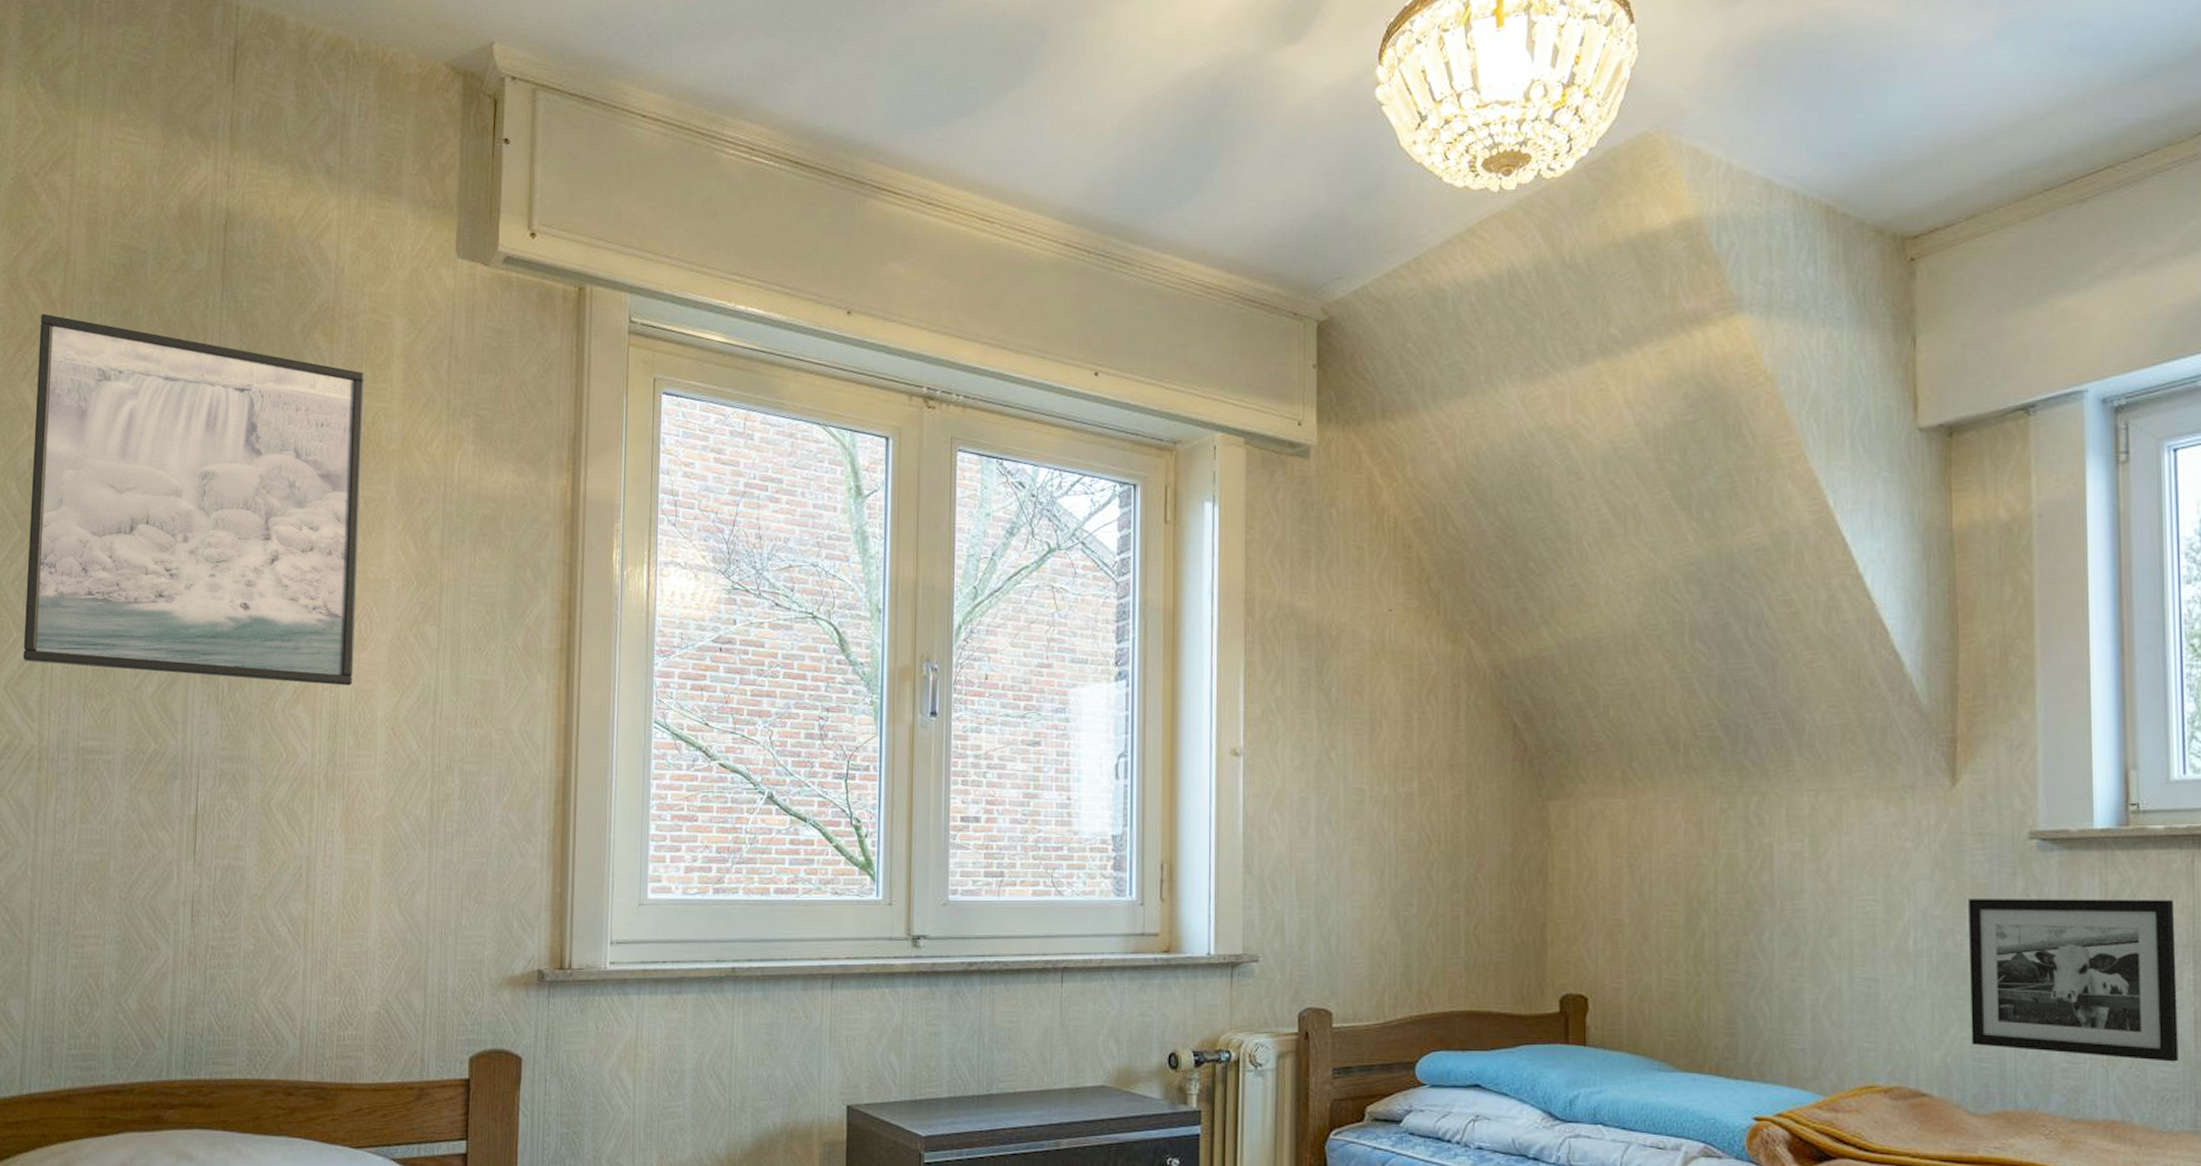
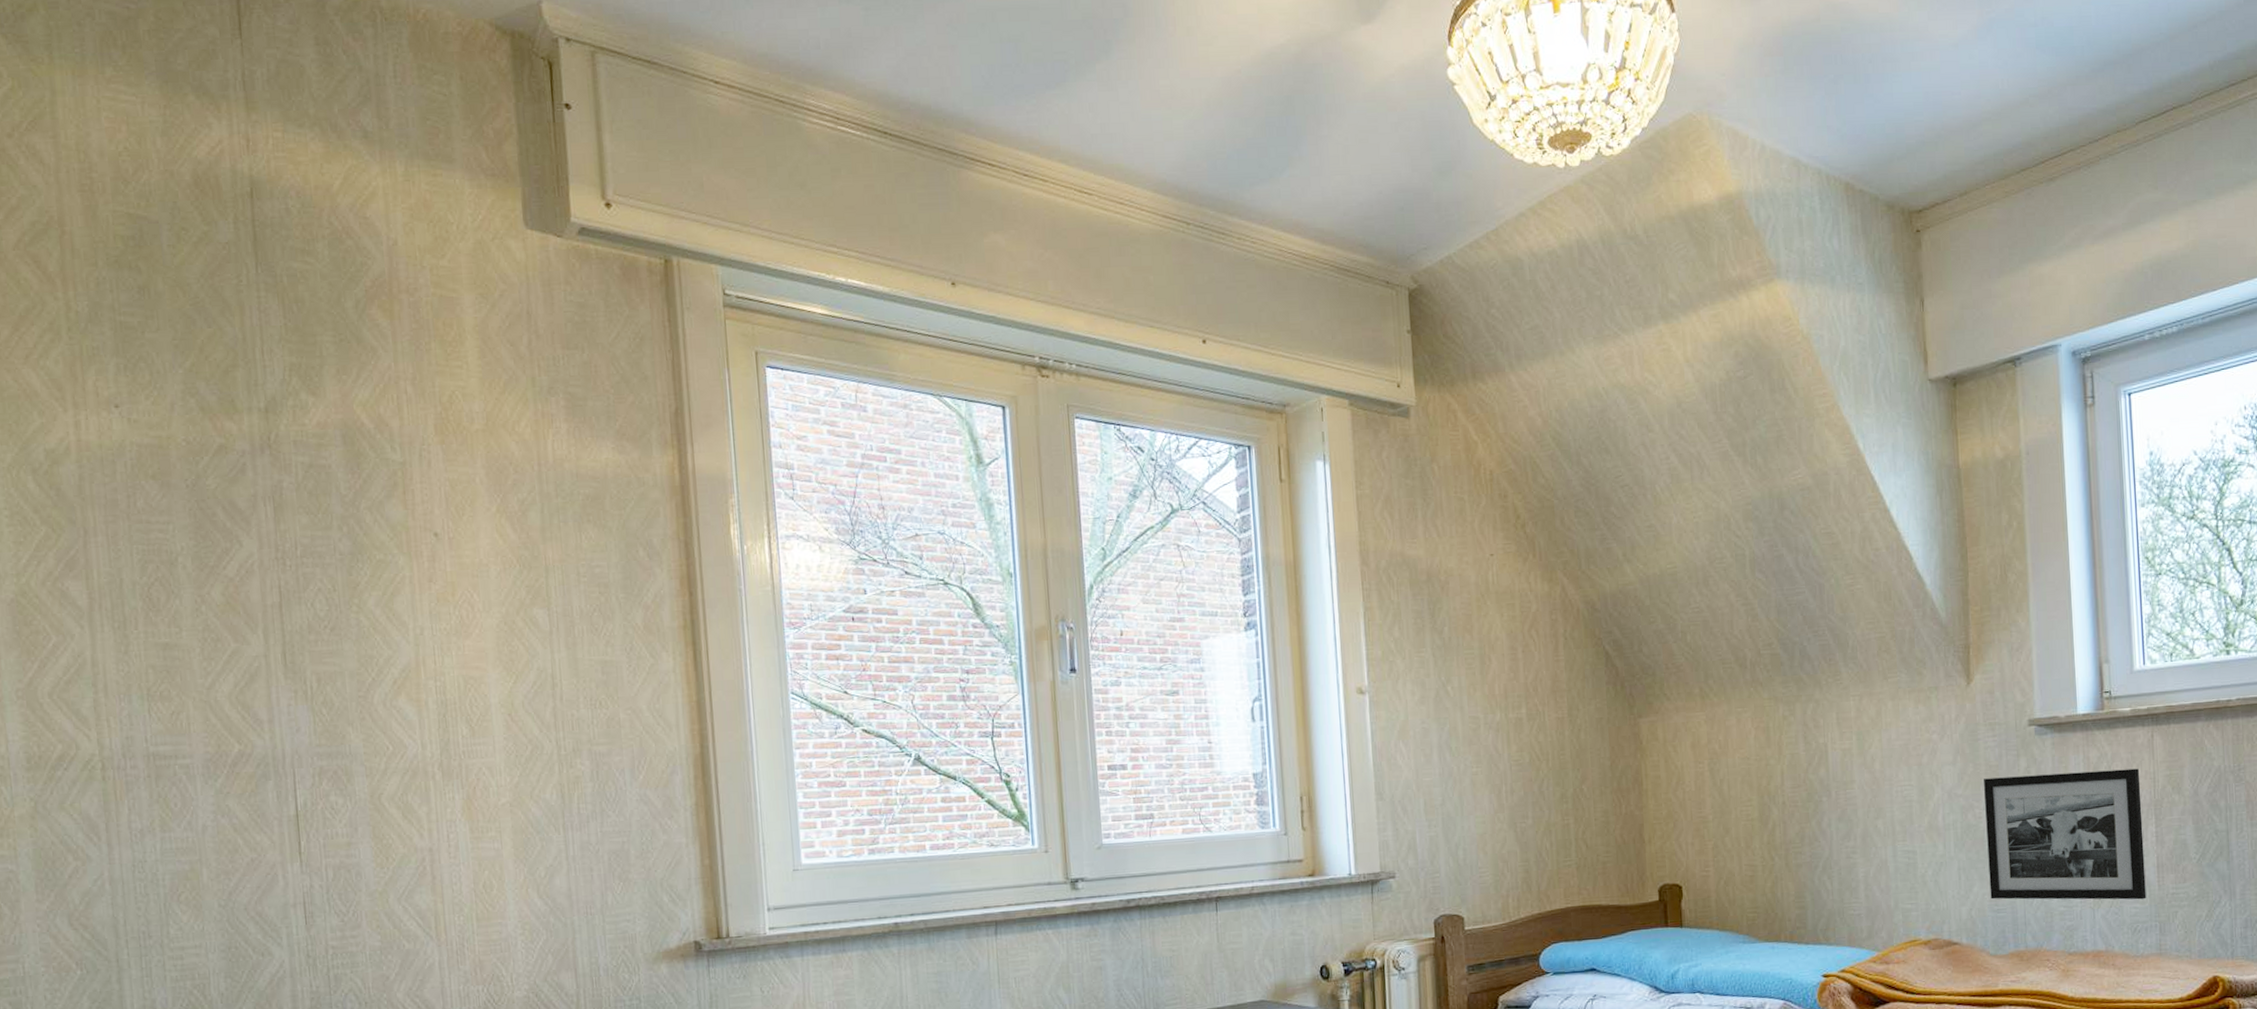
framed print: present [23,313,364,686] -> none [37,290,460,674]

